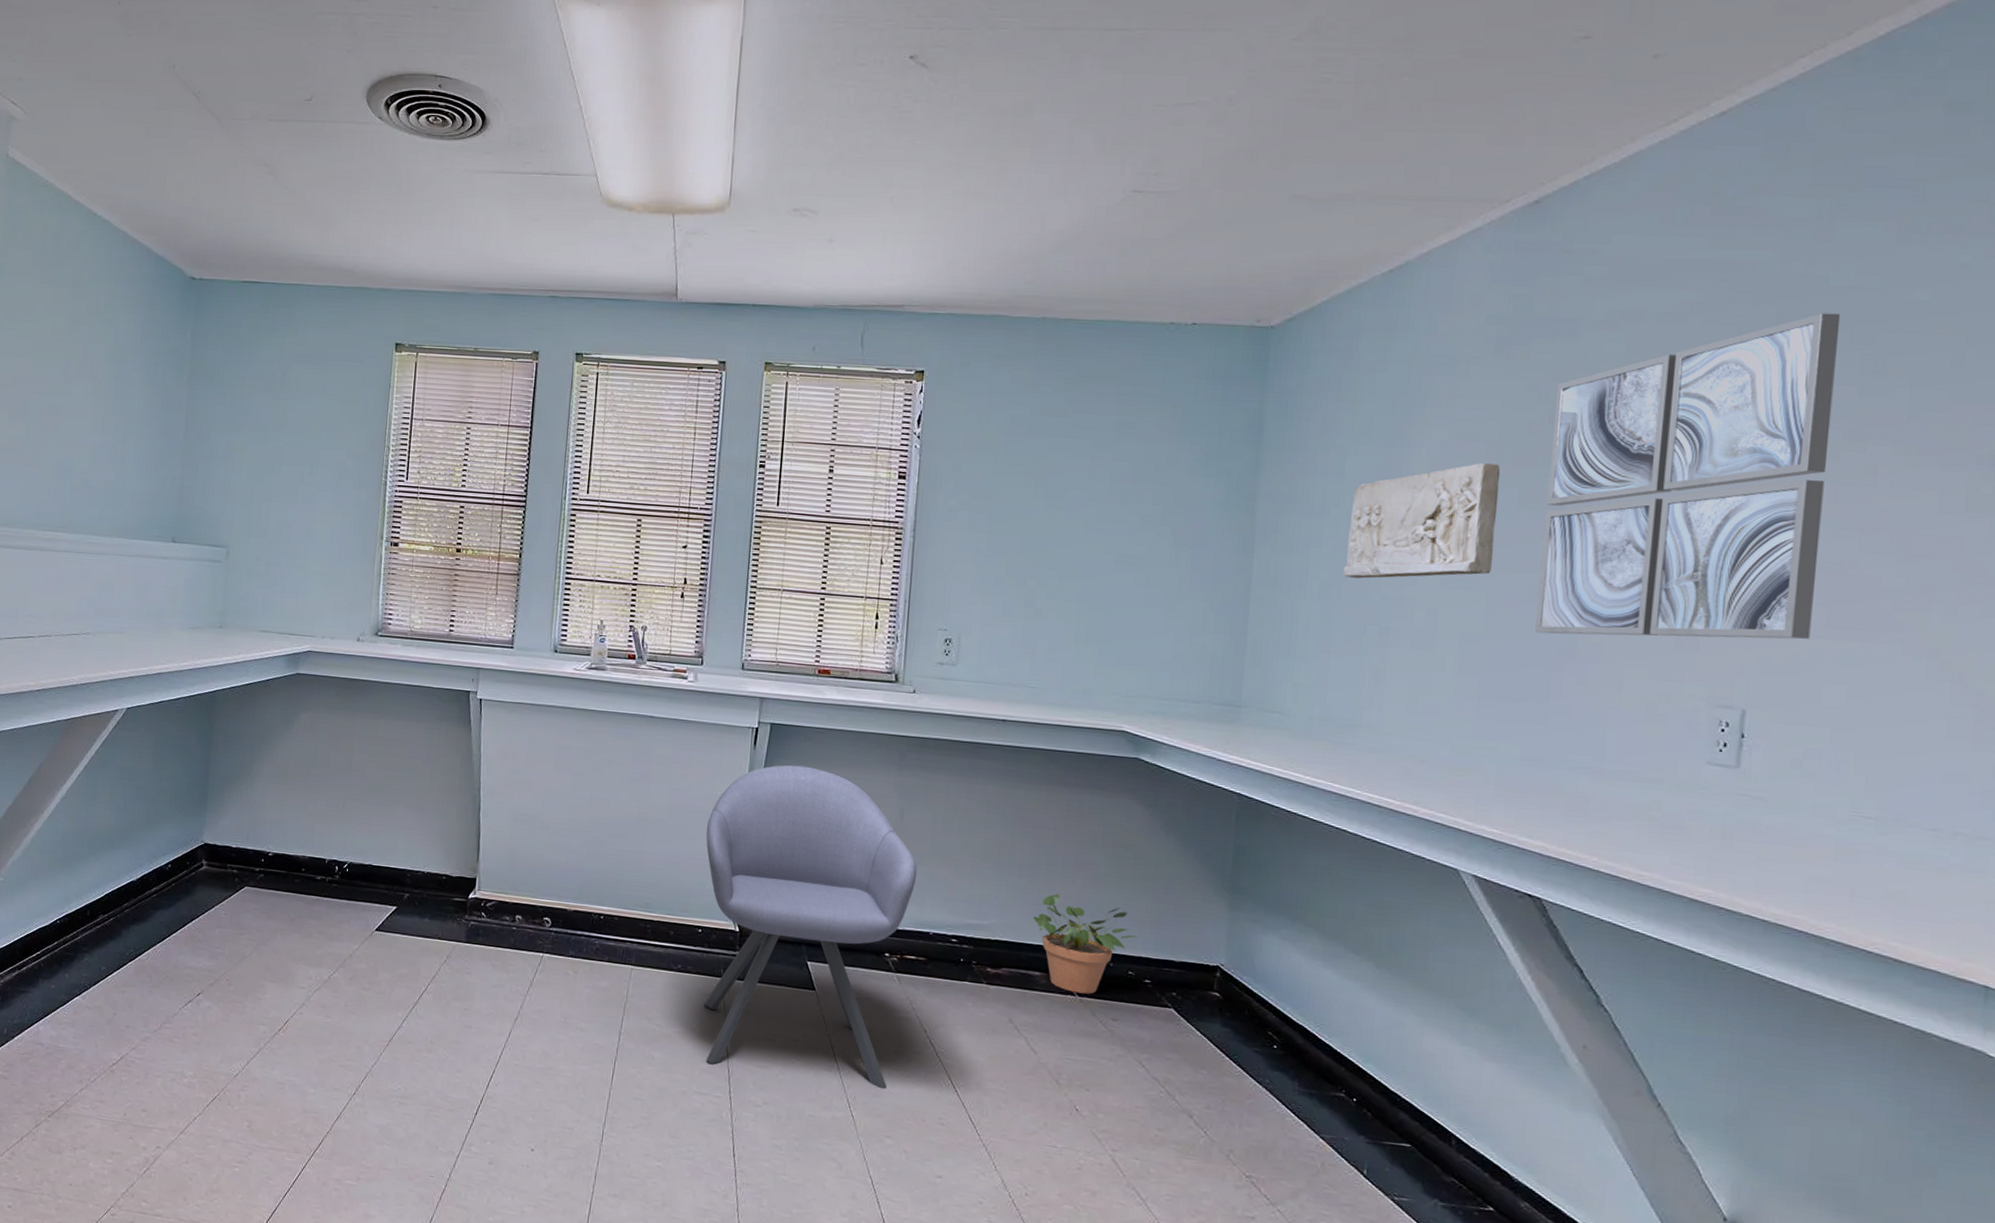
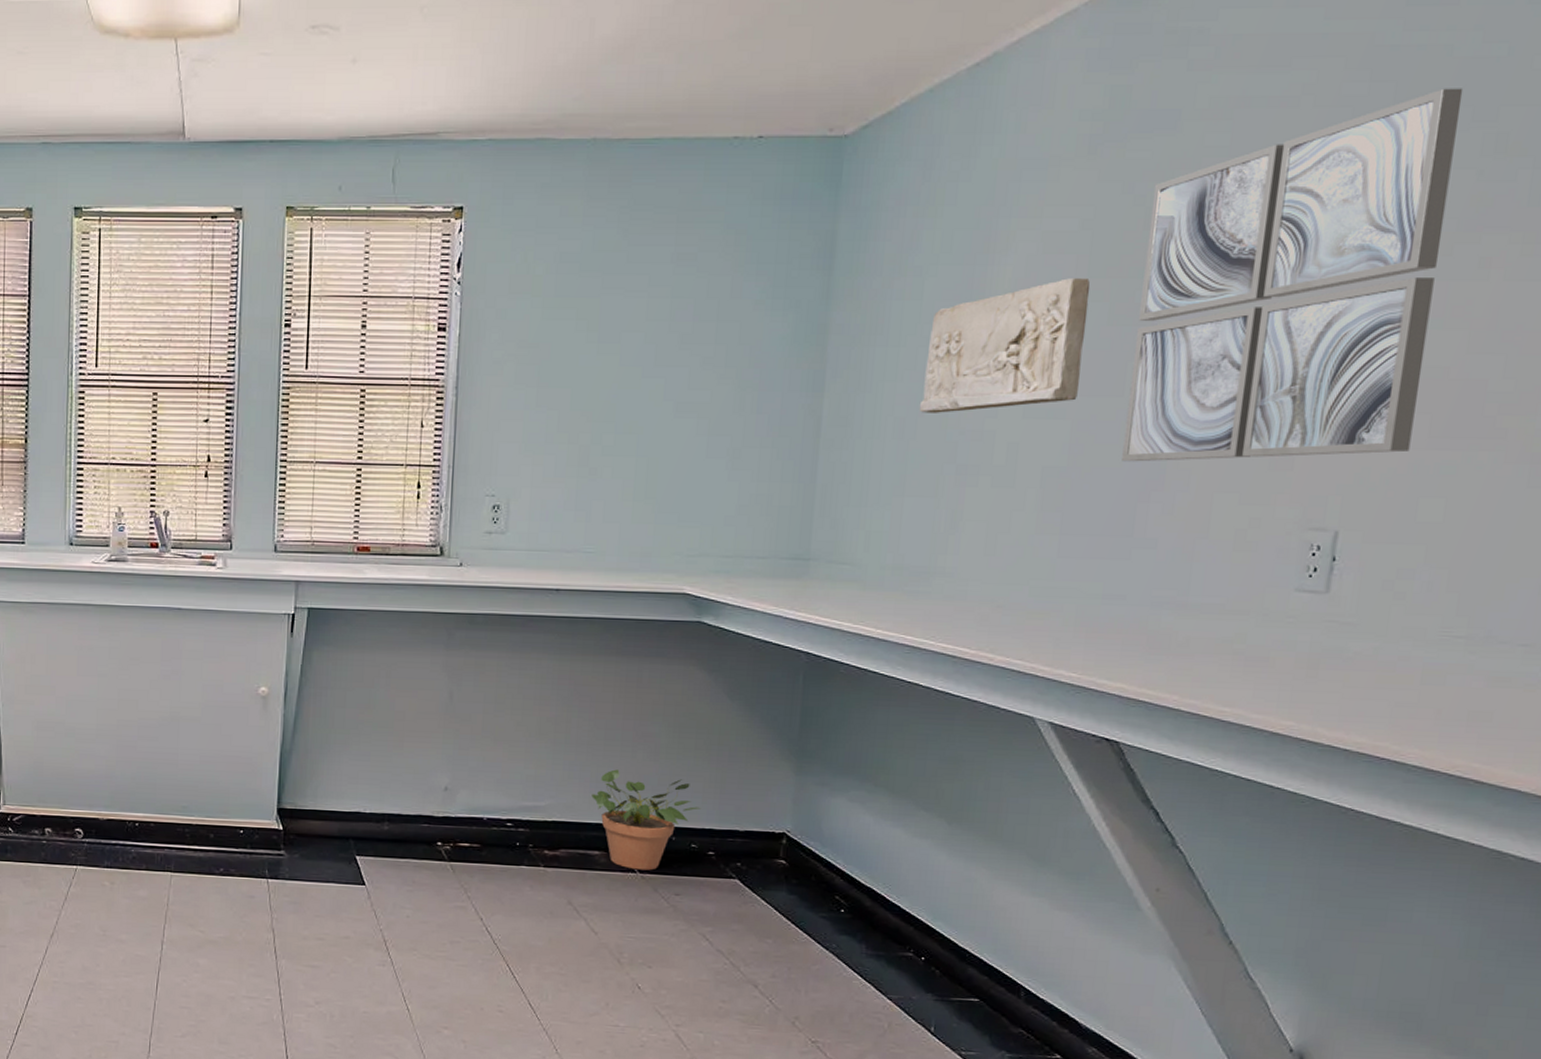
chair: present [704,764,918,1090] -> none [243,651,469,981]

